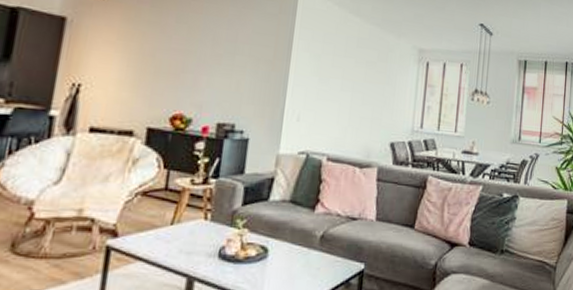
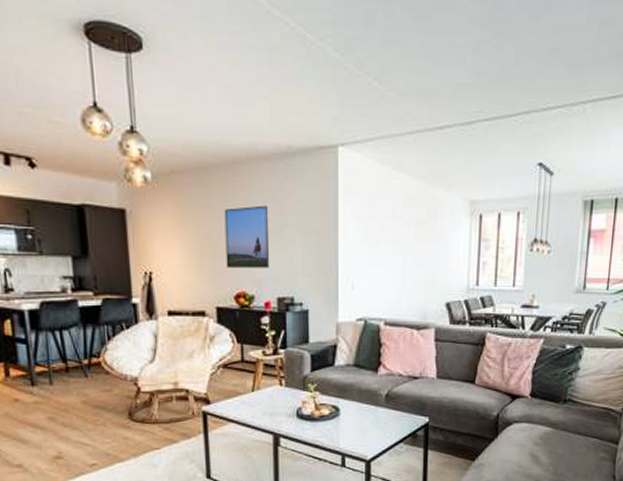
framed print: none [167,29,223,92] -> present [224,205,270,268]

